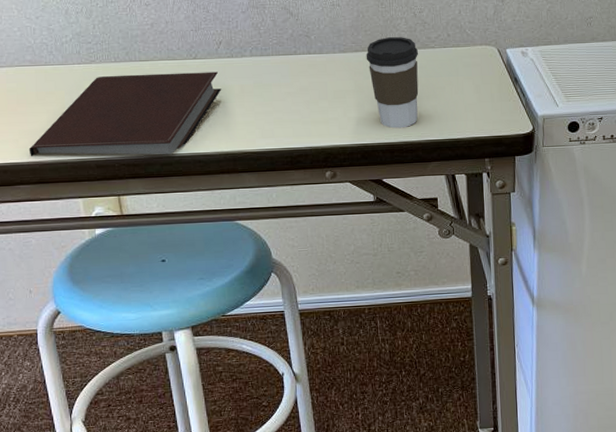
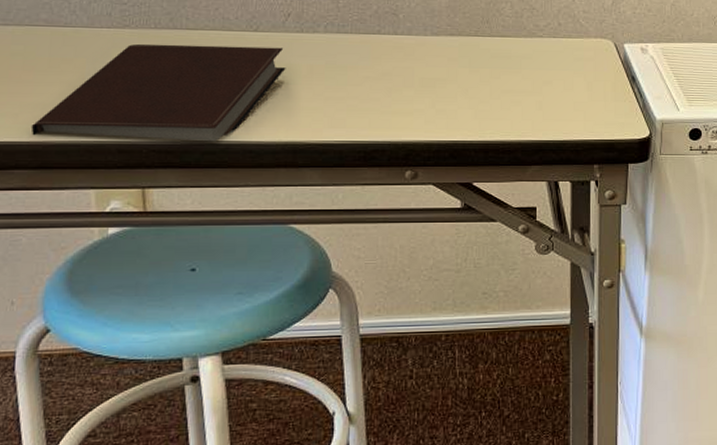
coffee cup: present [366,37,419,129] -> none [462,22,524,126]

